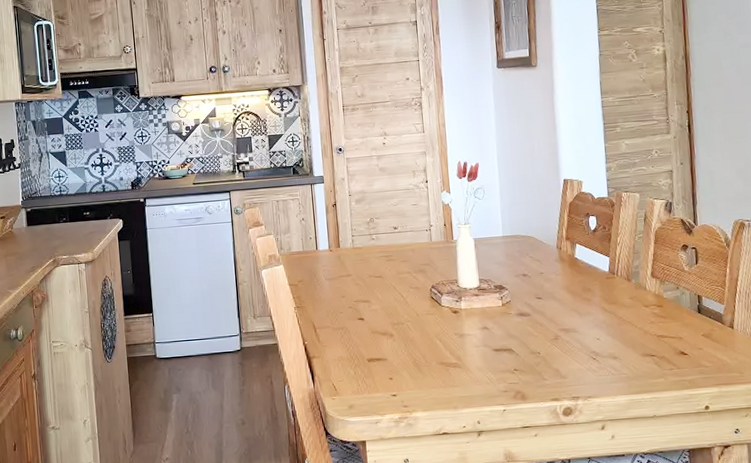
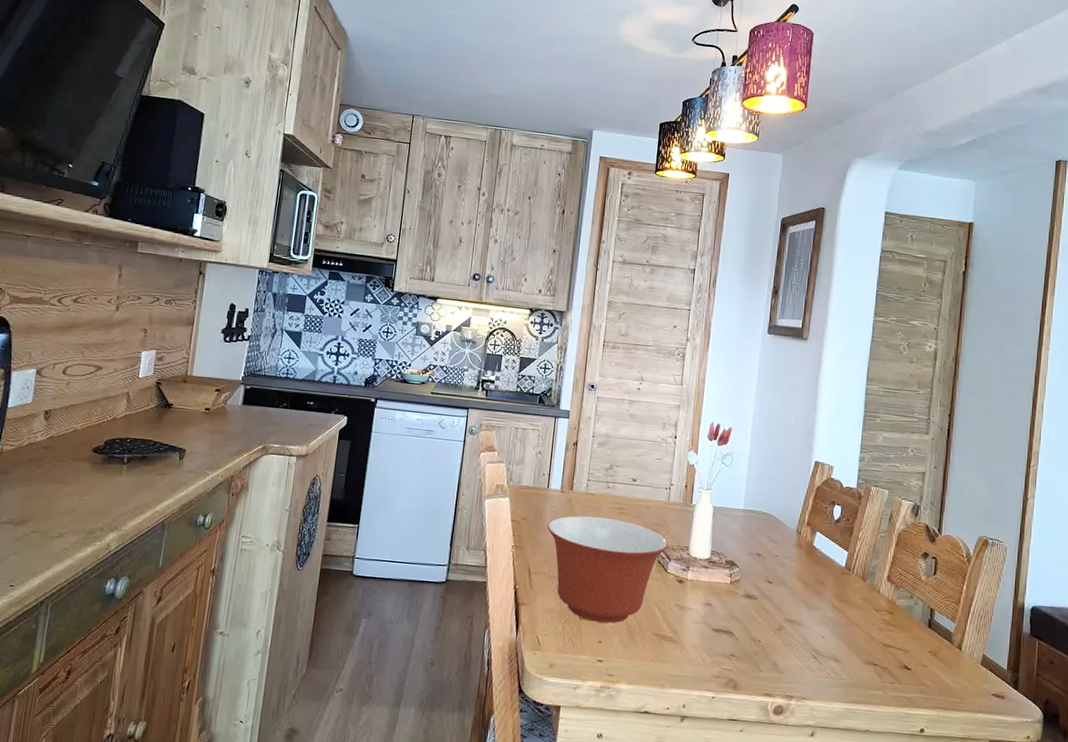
mixing bowl: none [323,267,438,362] -> present [547,515,668,623]

